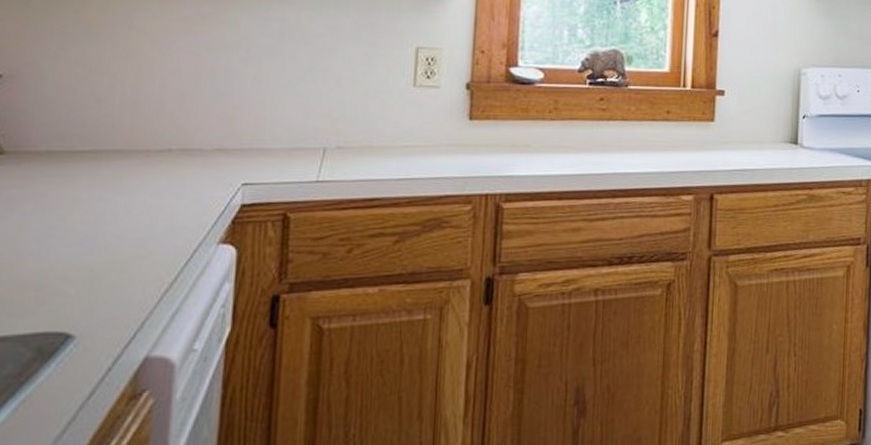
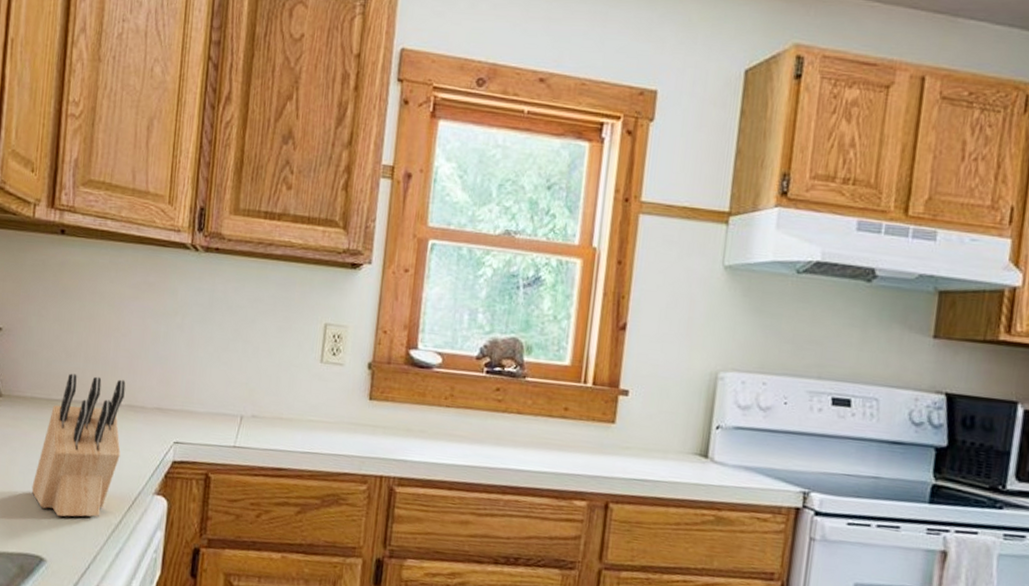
knife block: none [51,120,177,284] -> present [31,373,126,517]

